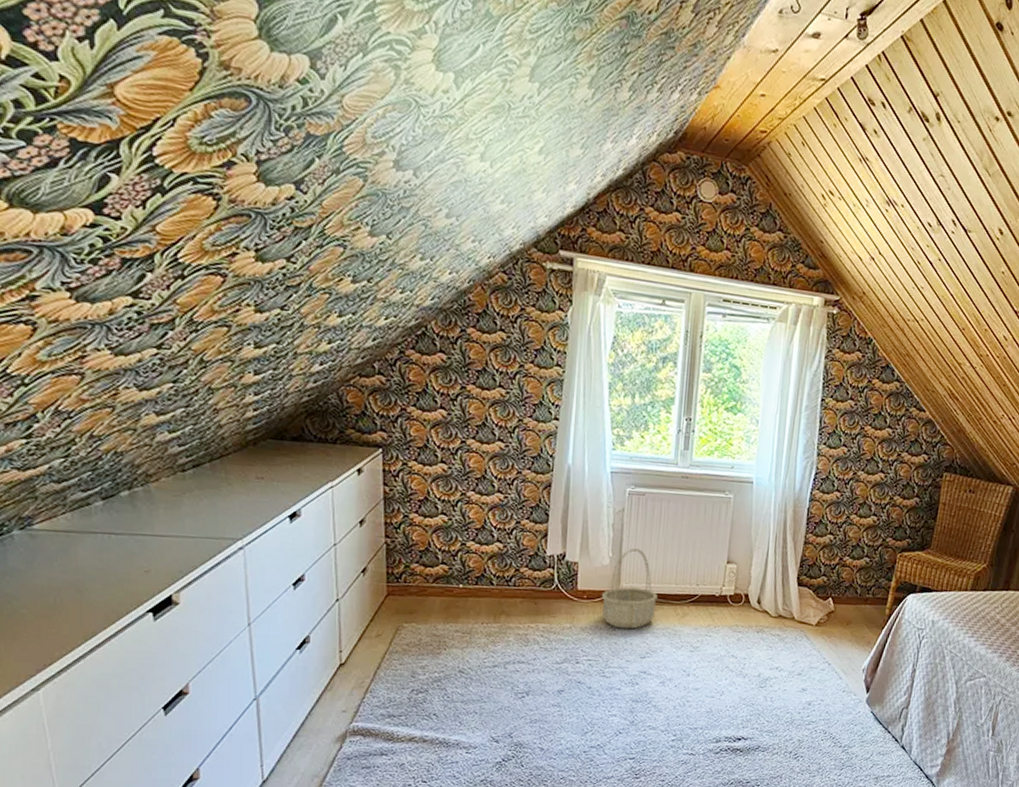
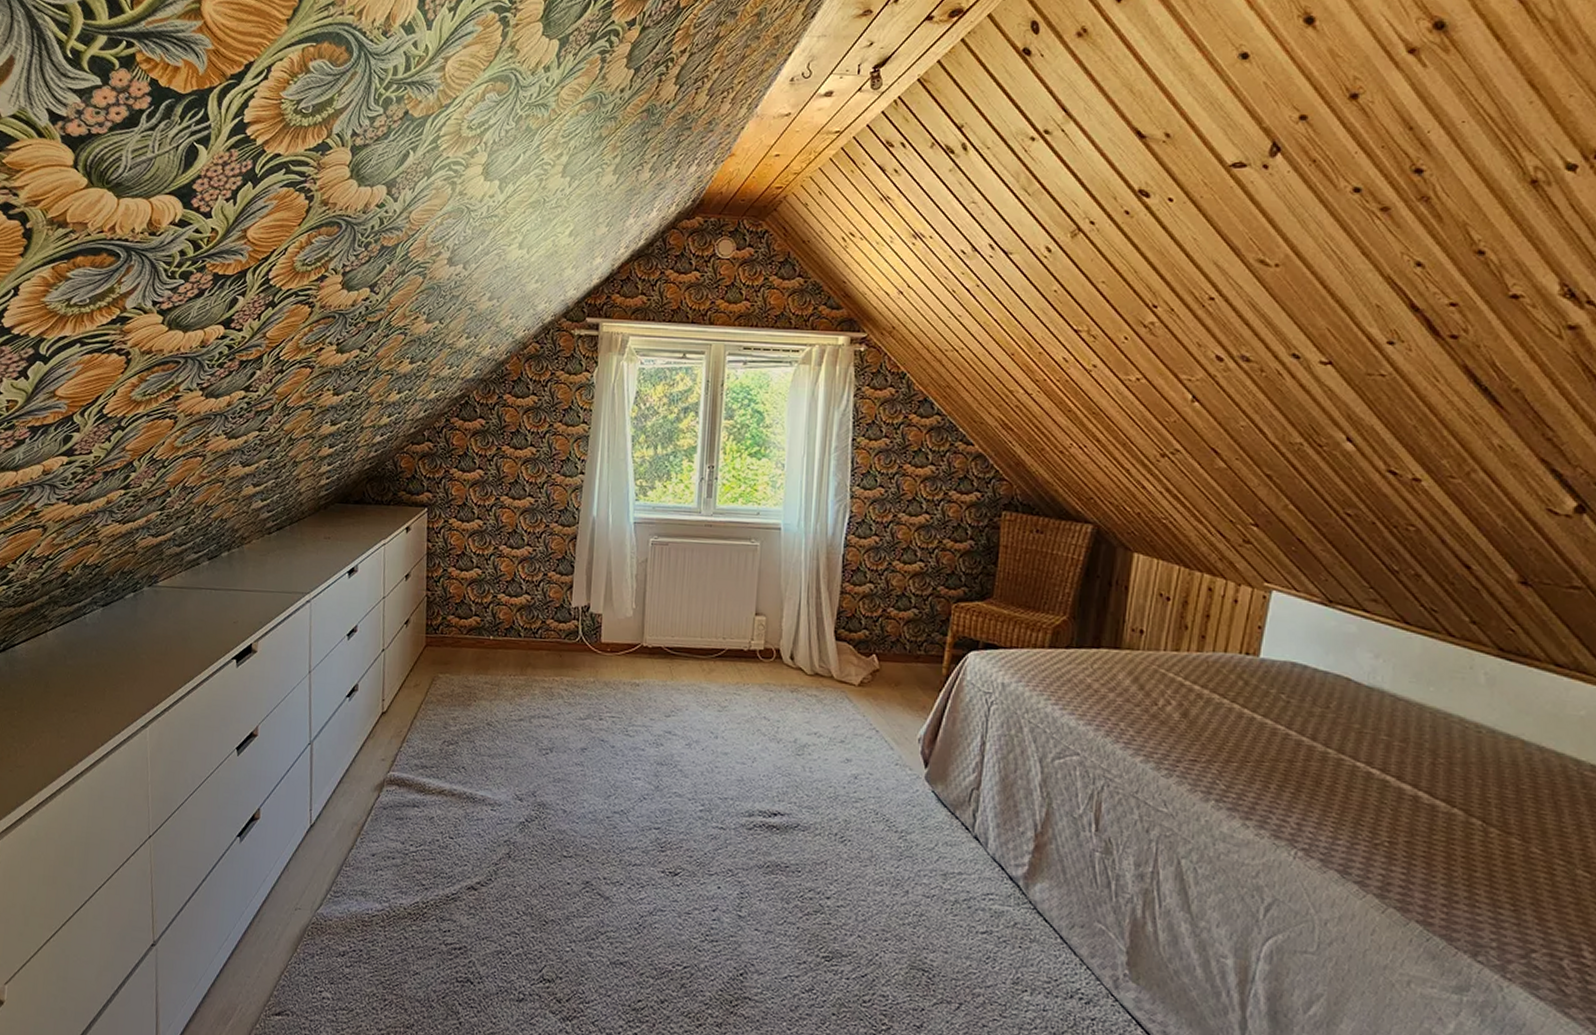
basket: present [601,547,658,629] -> none [624,598,682,685]

